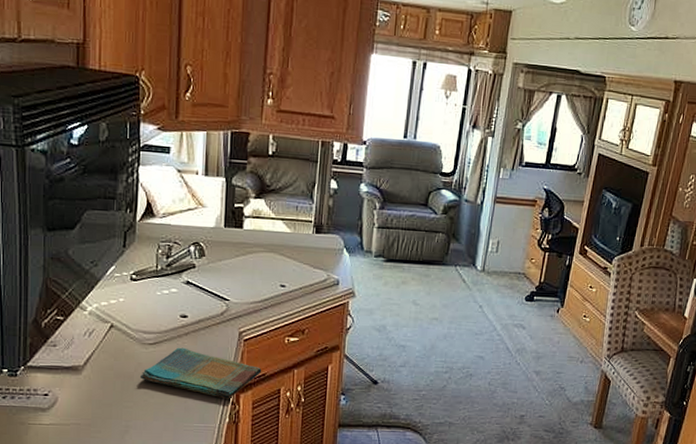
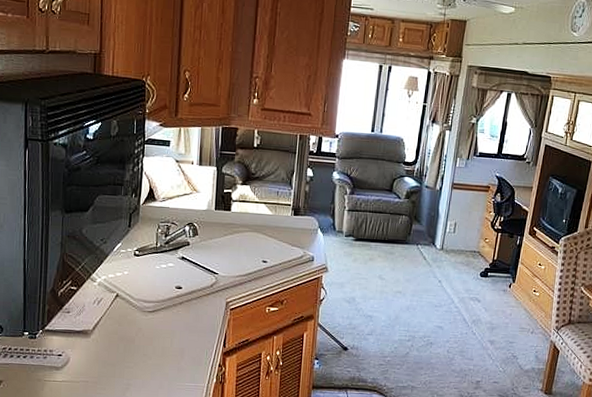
dish towel: present [139,347,262,399] -> none [140,315,246,362]

